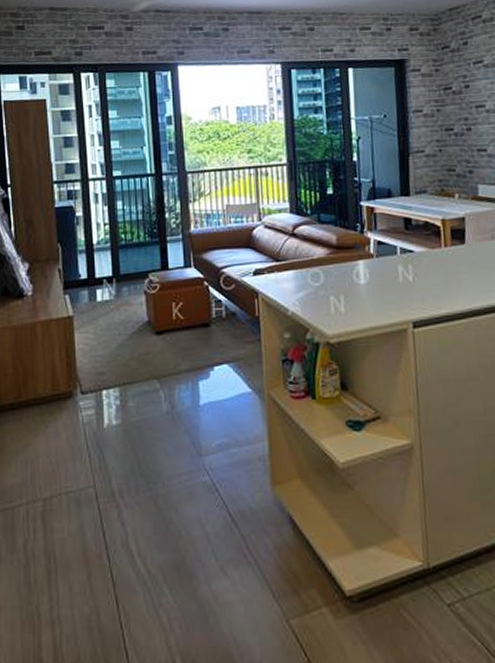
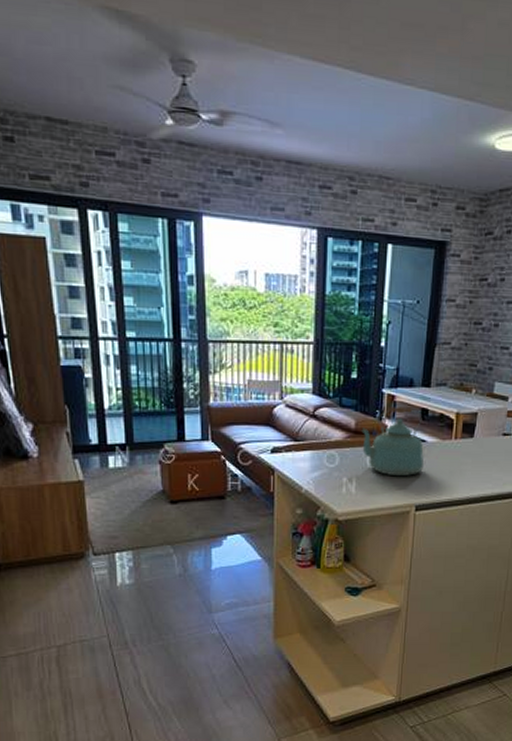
kettle: none [342,218,416,292] -> present [360,407,425,477]

